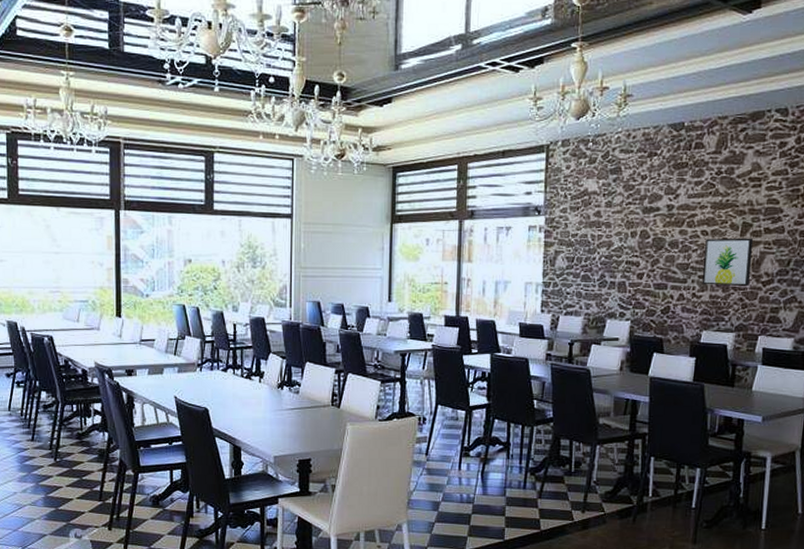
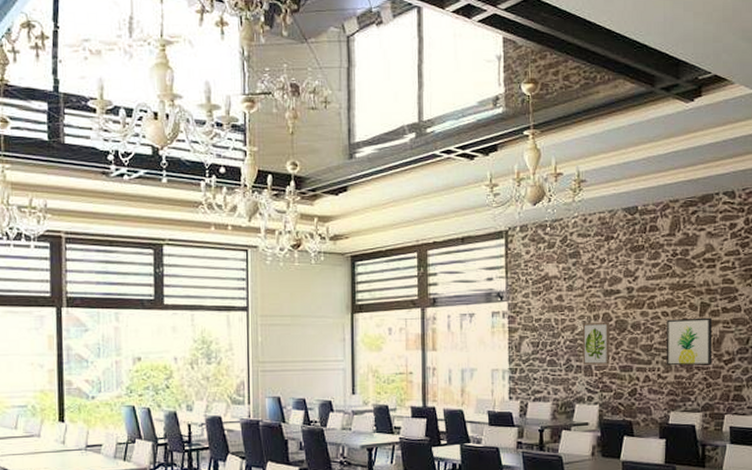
wall art: none [616,239,647,282] -> present [582,322,610,365]

